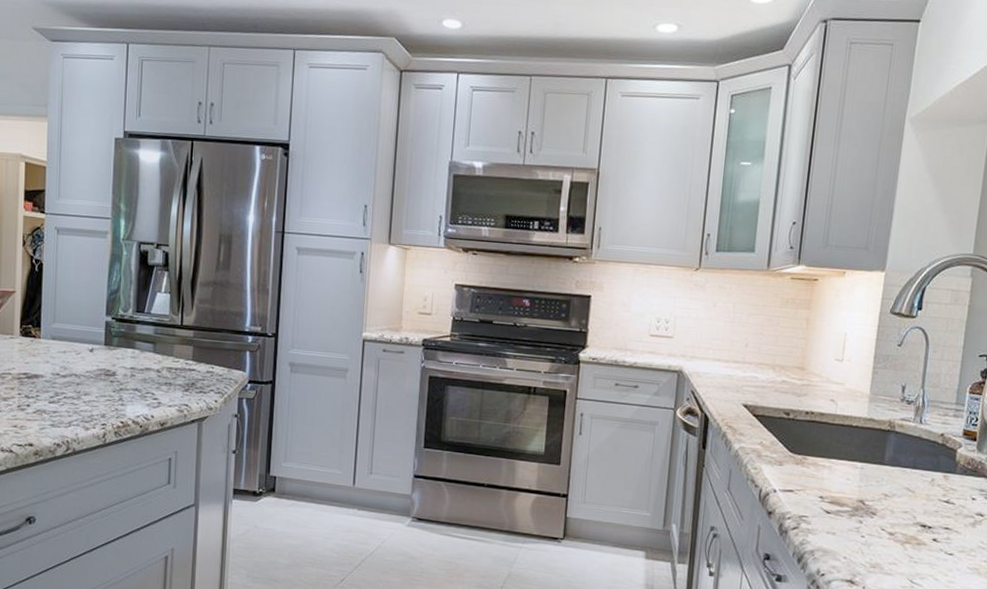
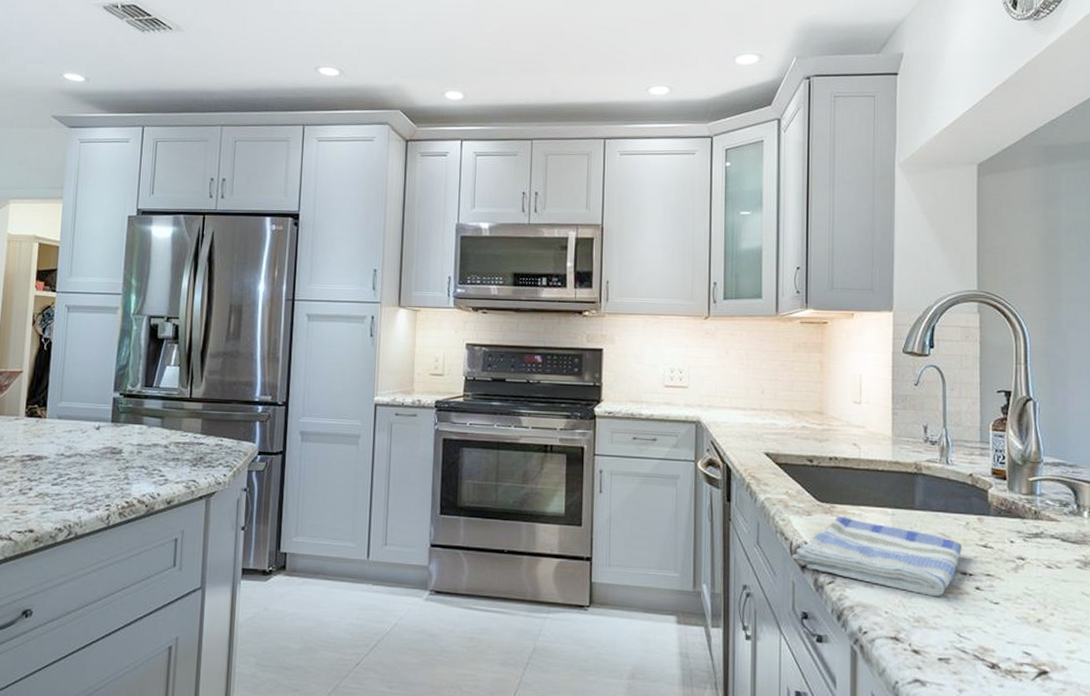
dish towel: none [760,466,925,546] -> present [792,515,962,597]

